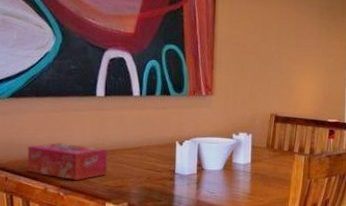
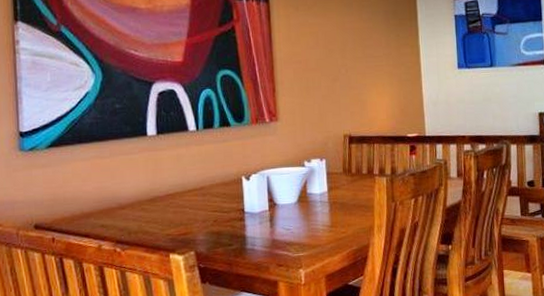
tissue box: present [27,143,108,180] -> none [74,192,168,233]

